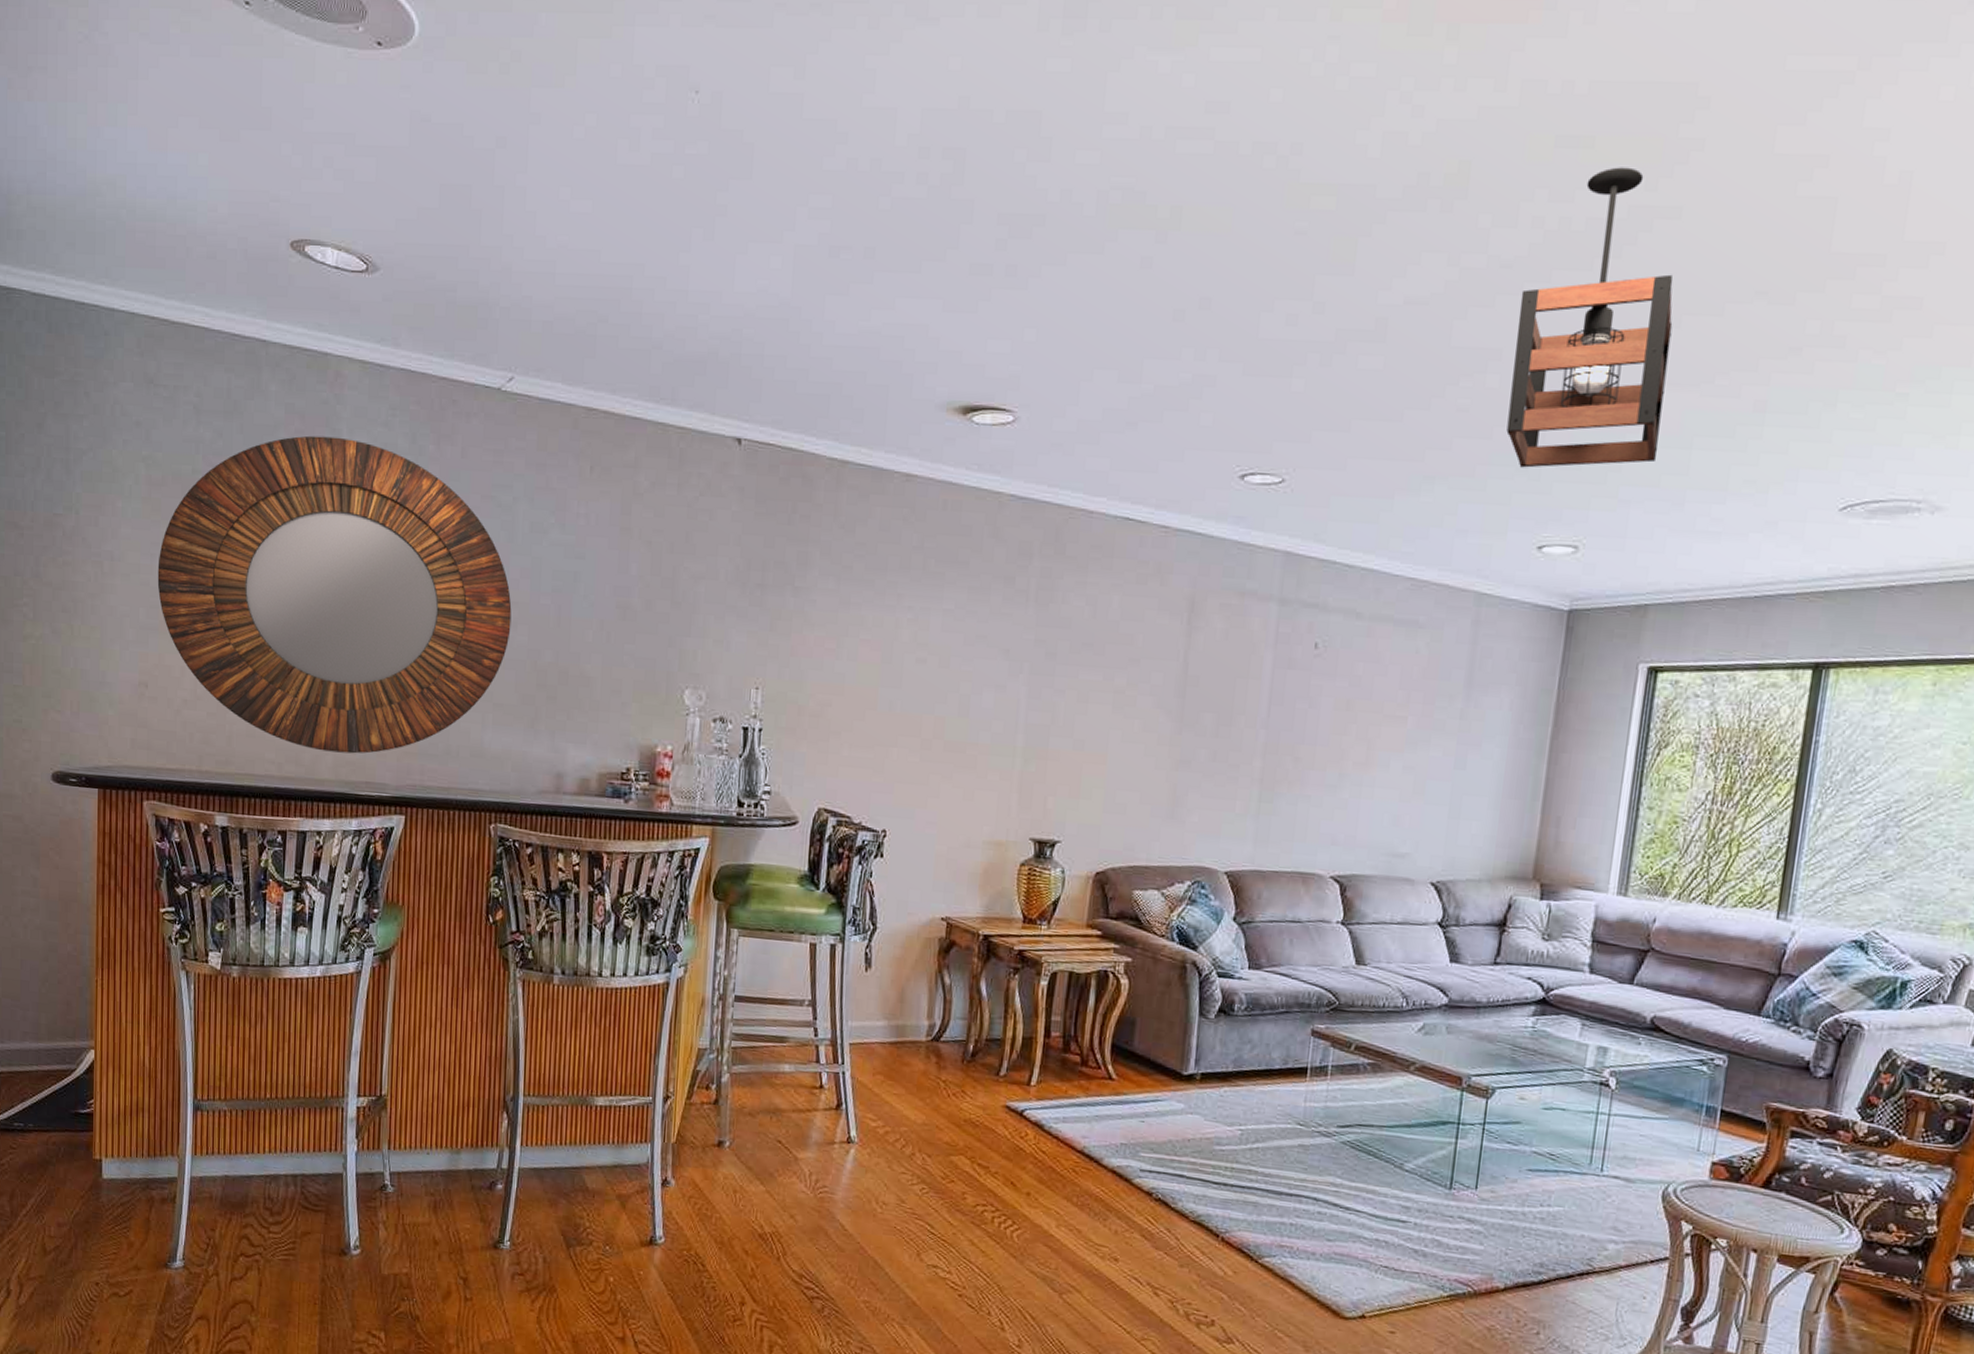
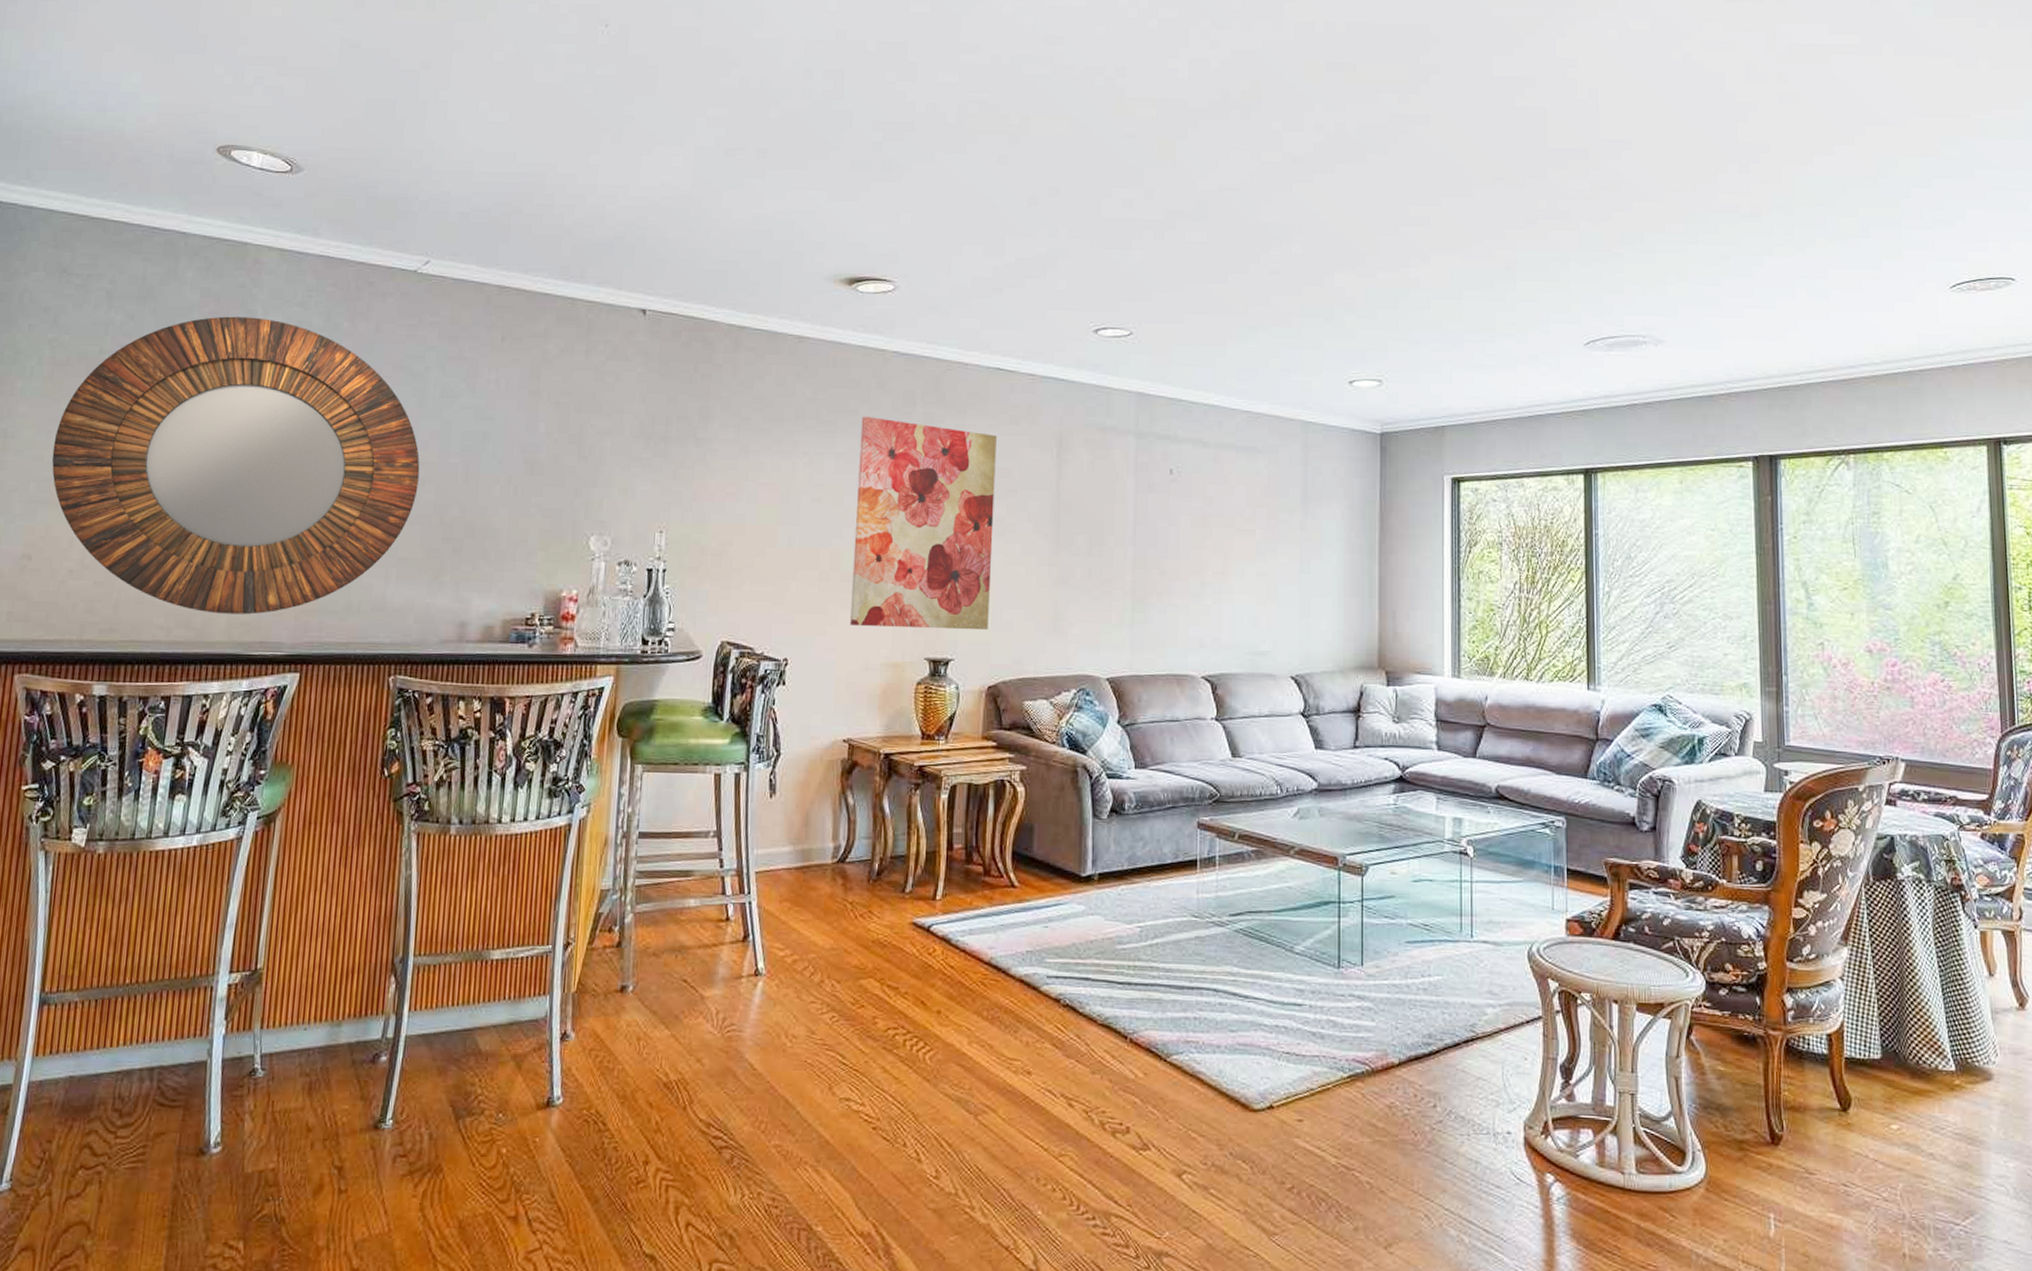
wall art: none [952,568,1121,813] -> present [850,416,997,631]
pendant light: present [1506,167,1674,468] -> none [1312,86,1436,318]

